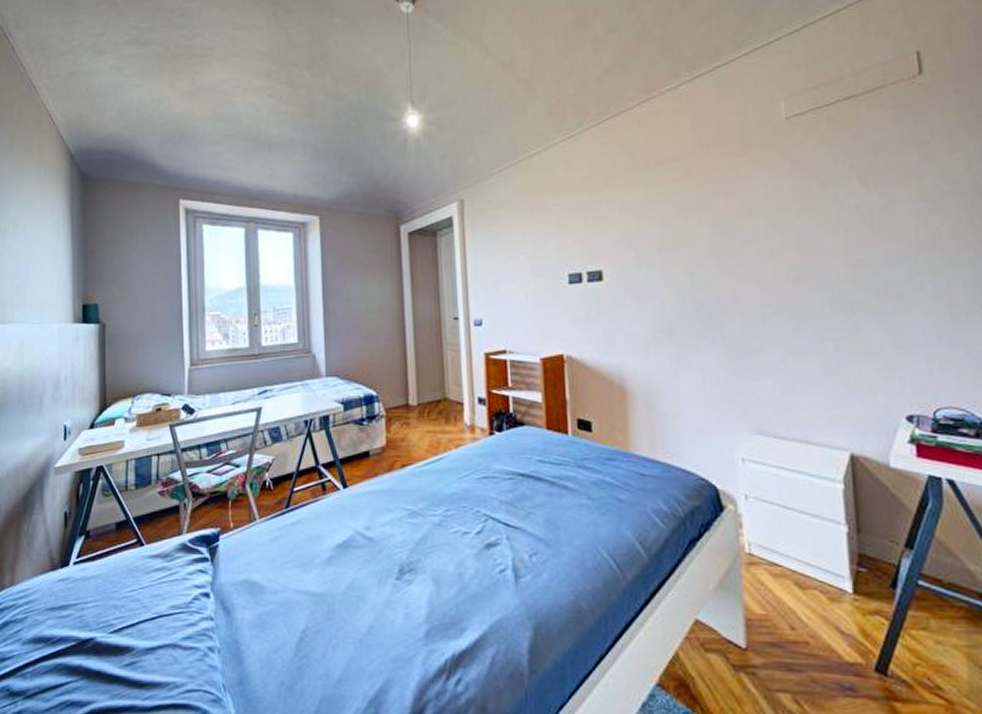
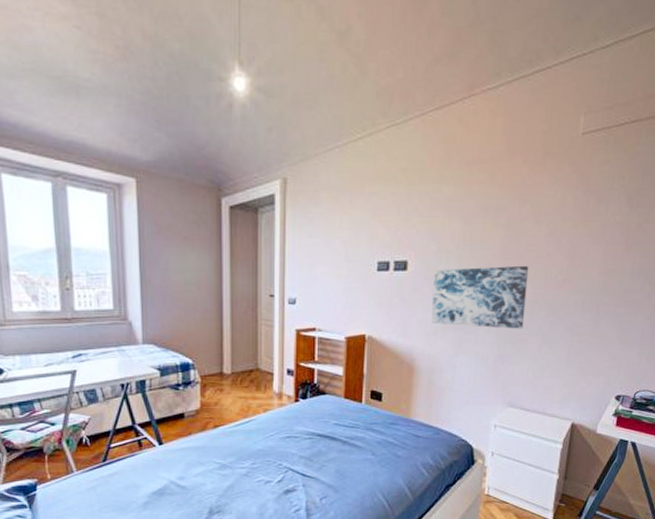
wall art: none [635,264,757,339] -> present [431,265,529,329]

